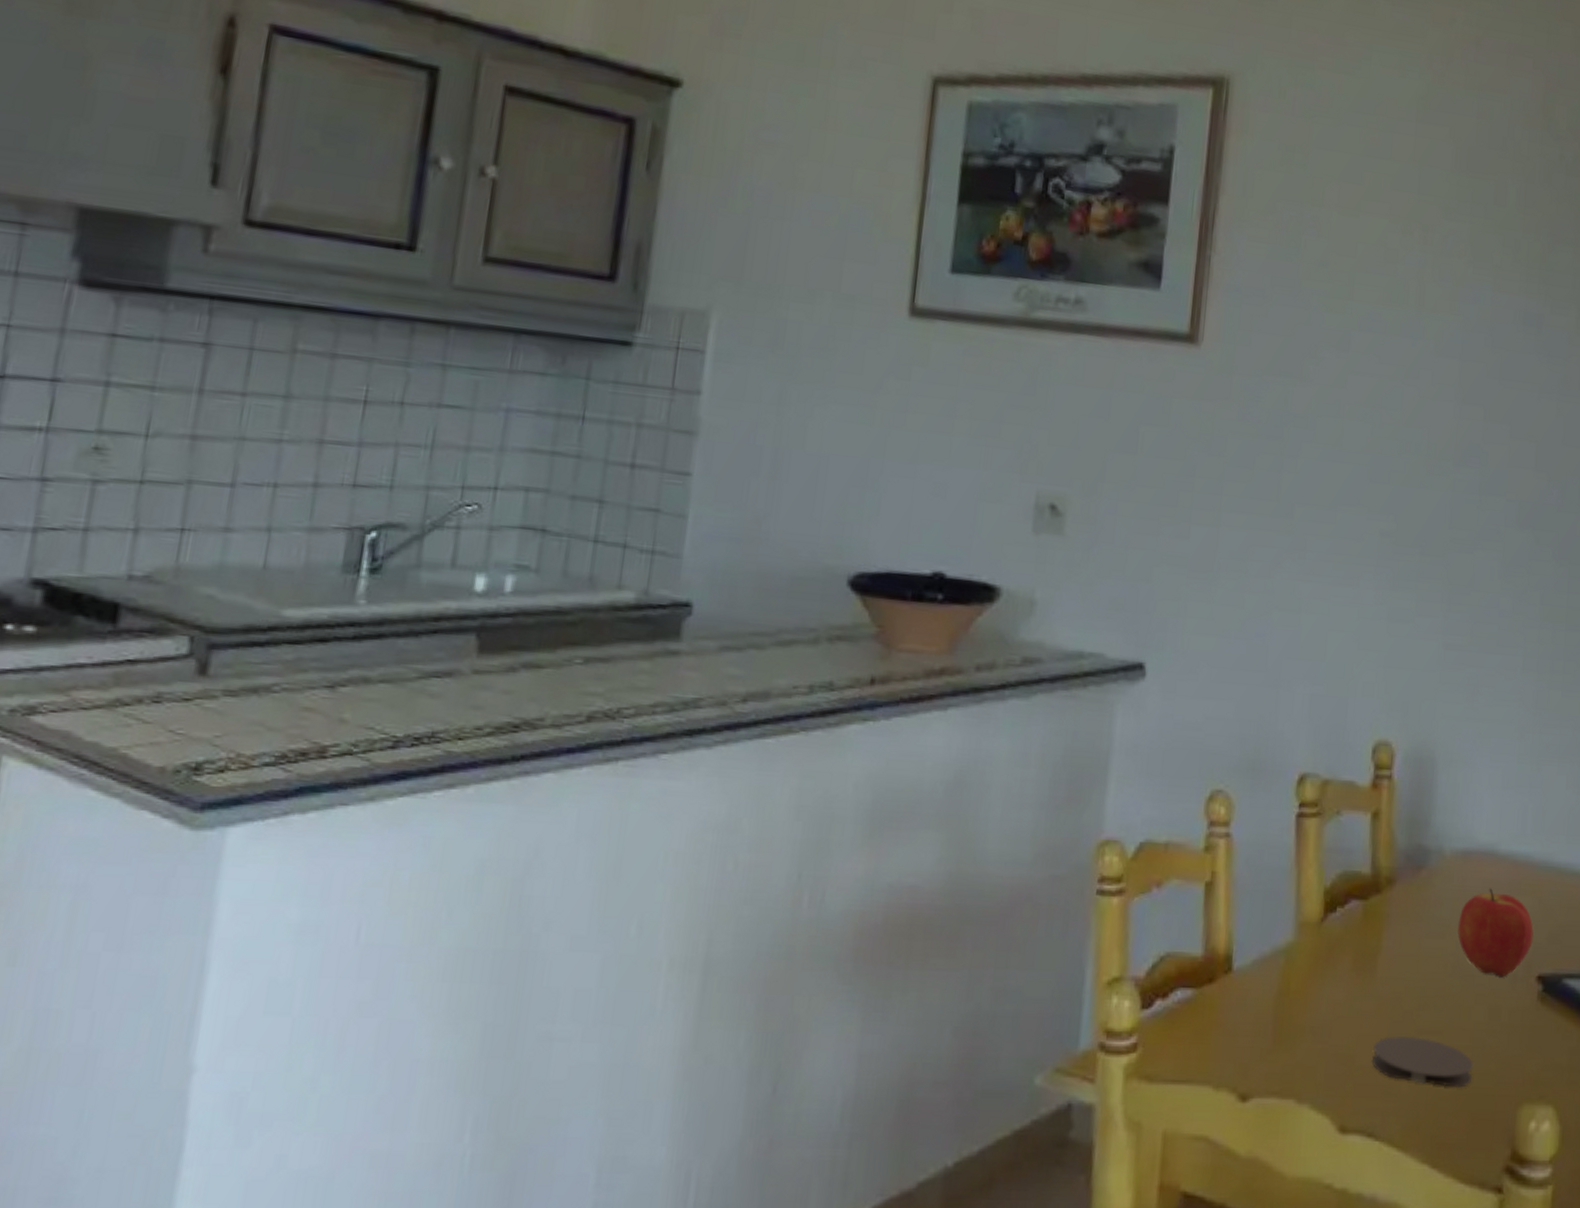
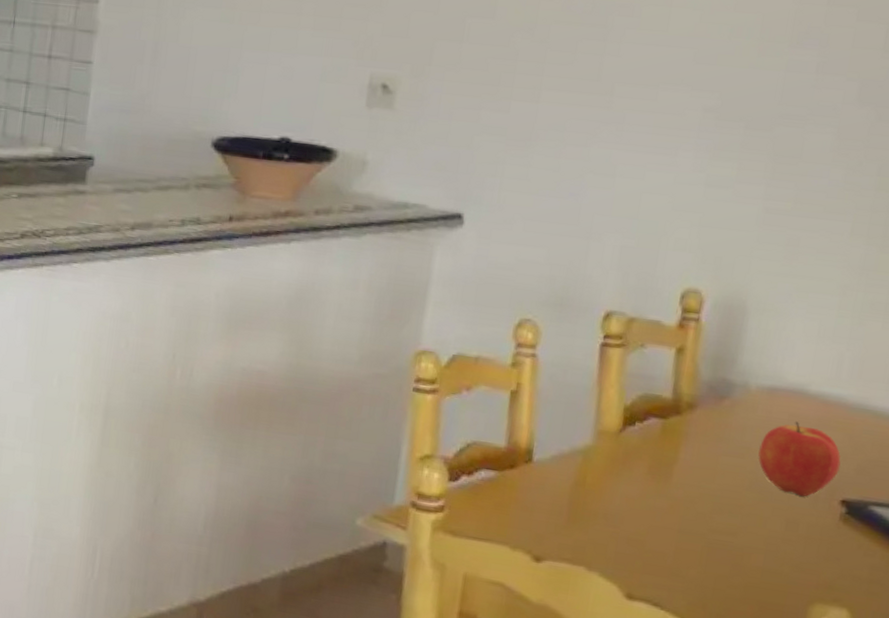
coaster: present [1371,1035,1473,1088] -> none [661,530,766,581]

